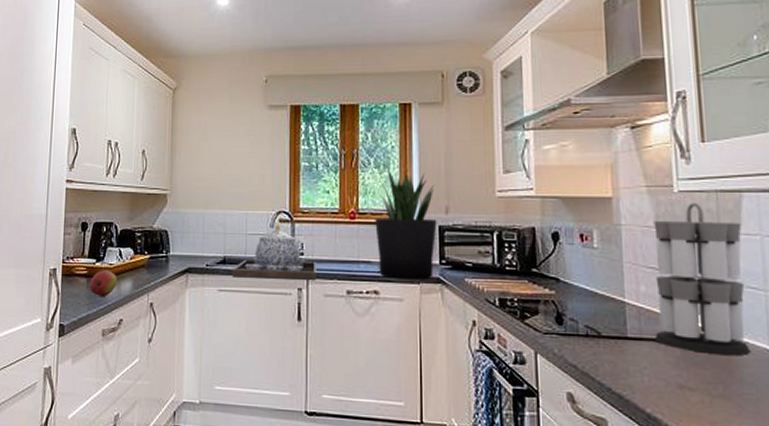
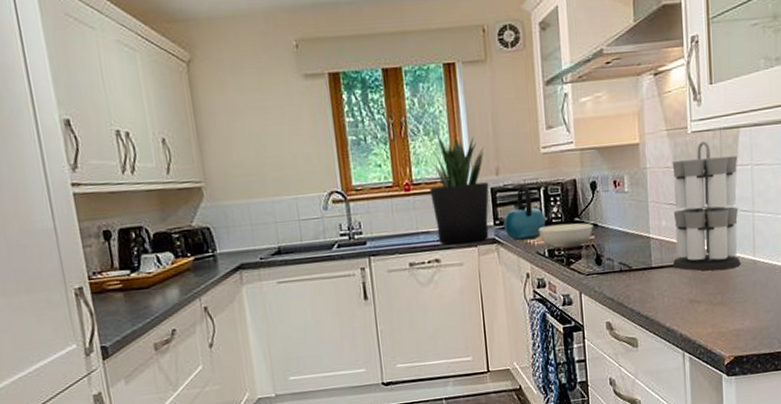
fruit: present [89,270,118,298] -> none [127,280,161,311]
tea set: present [231,223,316,281] -> none [288,204,378,268]
kettle: none [450,226,498,284] -> present [503,184,546,240]
bowl: none [489,272,554,301] -> present [538,223,593,250]

